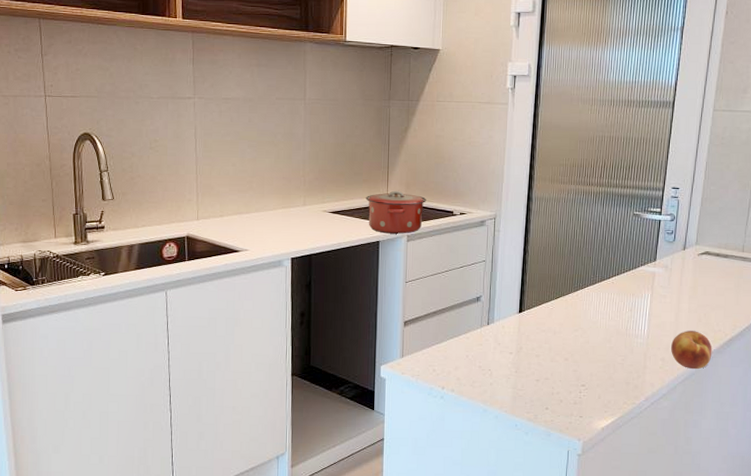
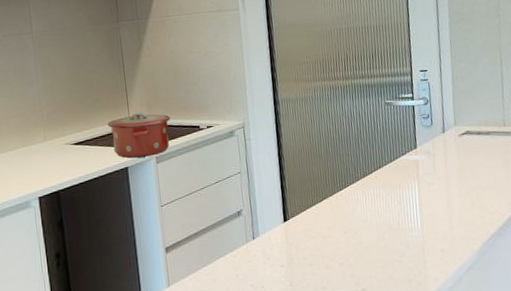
fruit: present [671,331,712,370] -> none [448,215,493,257]

